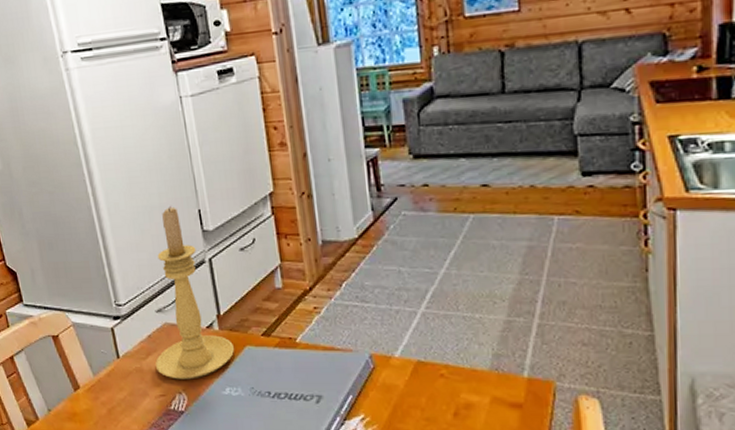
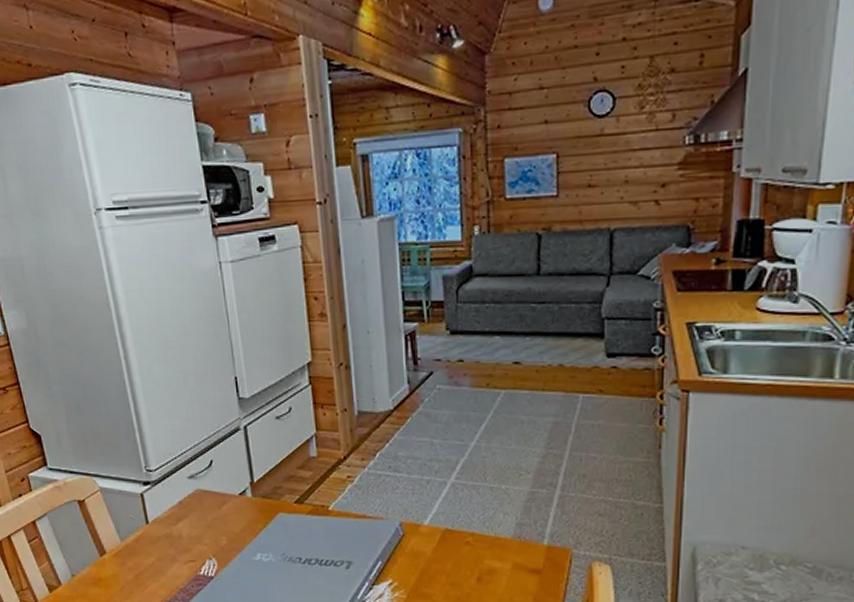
candle holder: present [155,205,235,380] -> none [185,371,267,545]

